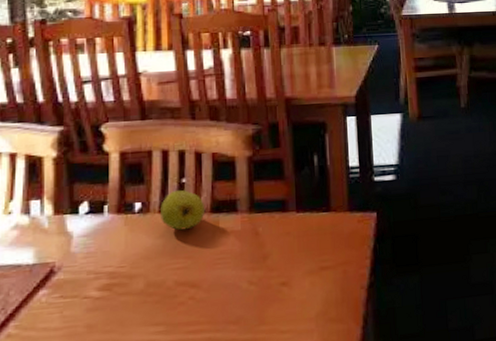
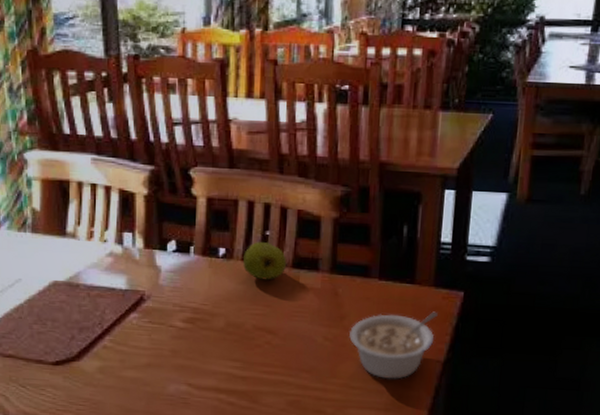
legume: none [274,236,356,316] -> present [349,311,438,379]

